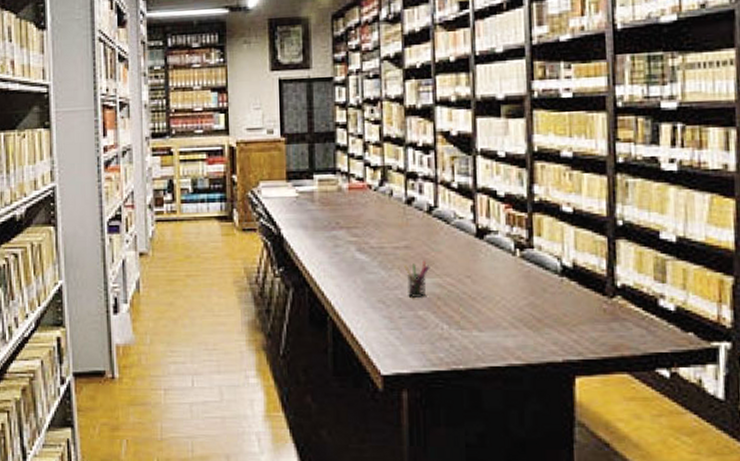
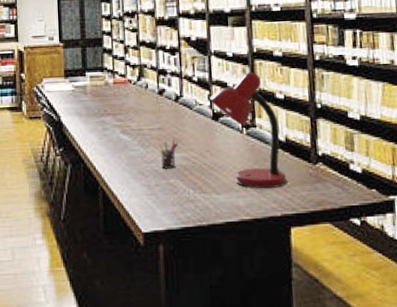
desk lamp: none [472,178,572,326] -> present [209,72,287,188]

